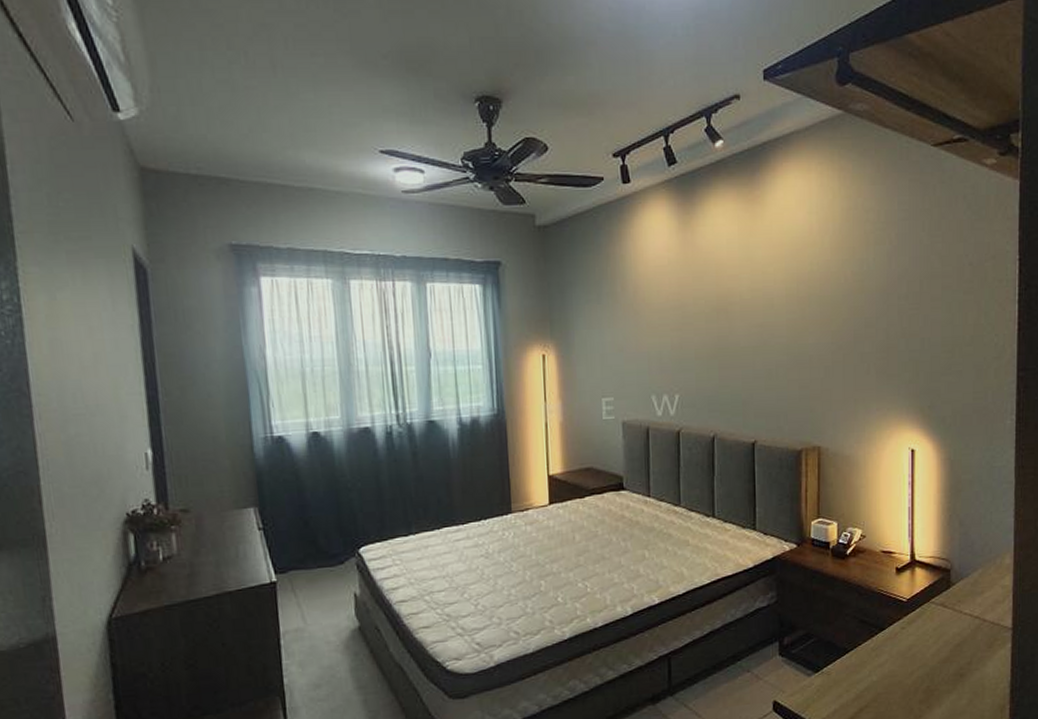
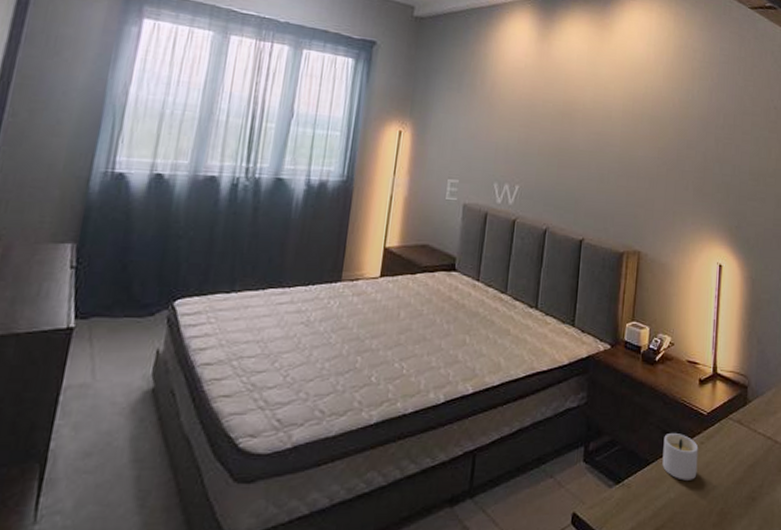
candle: none [861,621,900,664] -> present [662,432,699,481]

